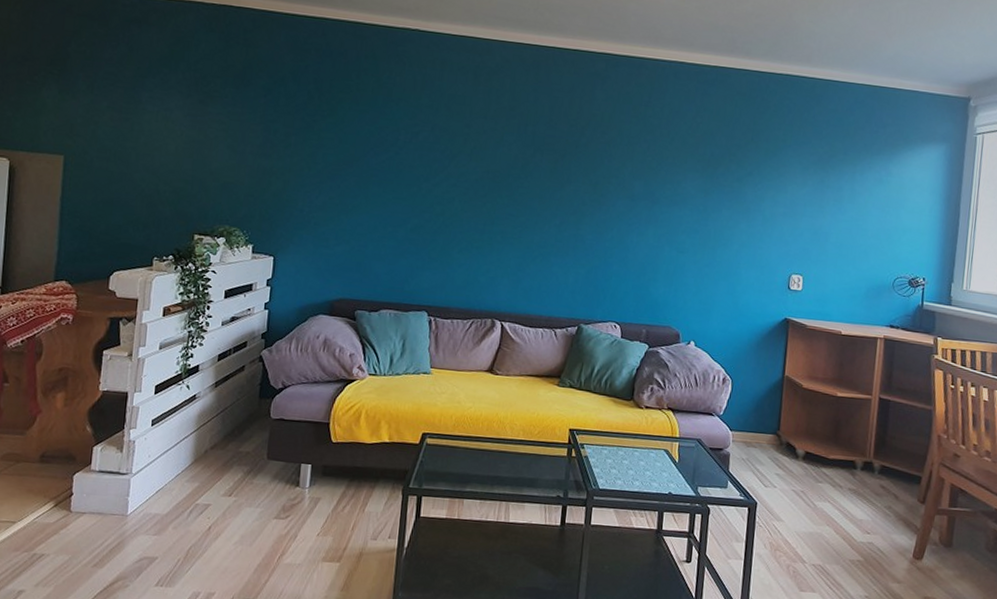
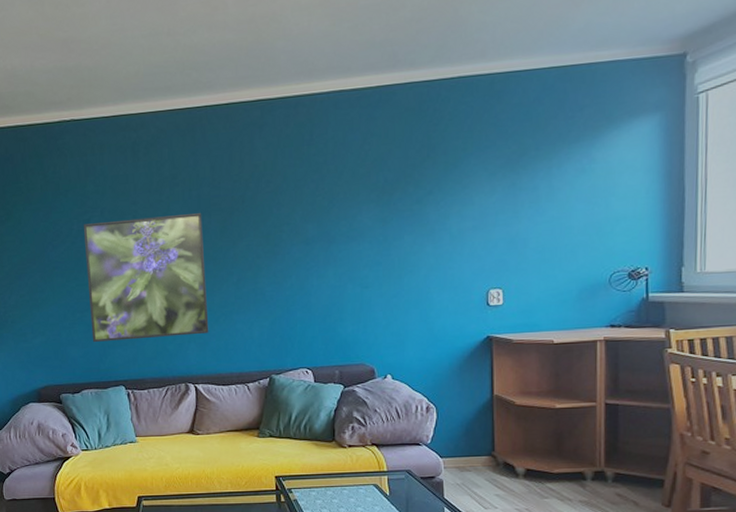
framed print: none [400,137,535,271] -> present [84,213,209,342]

